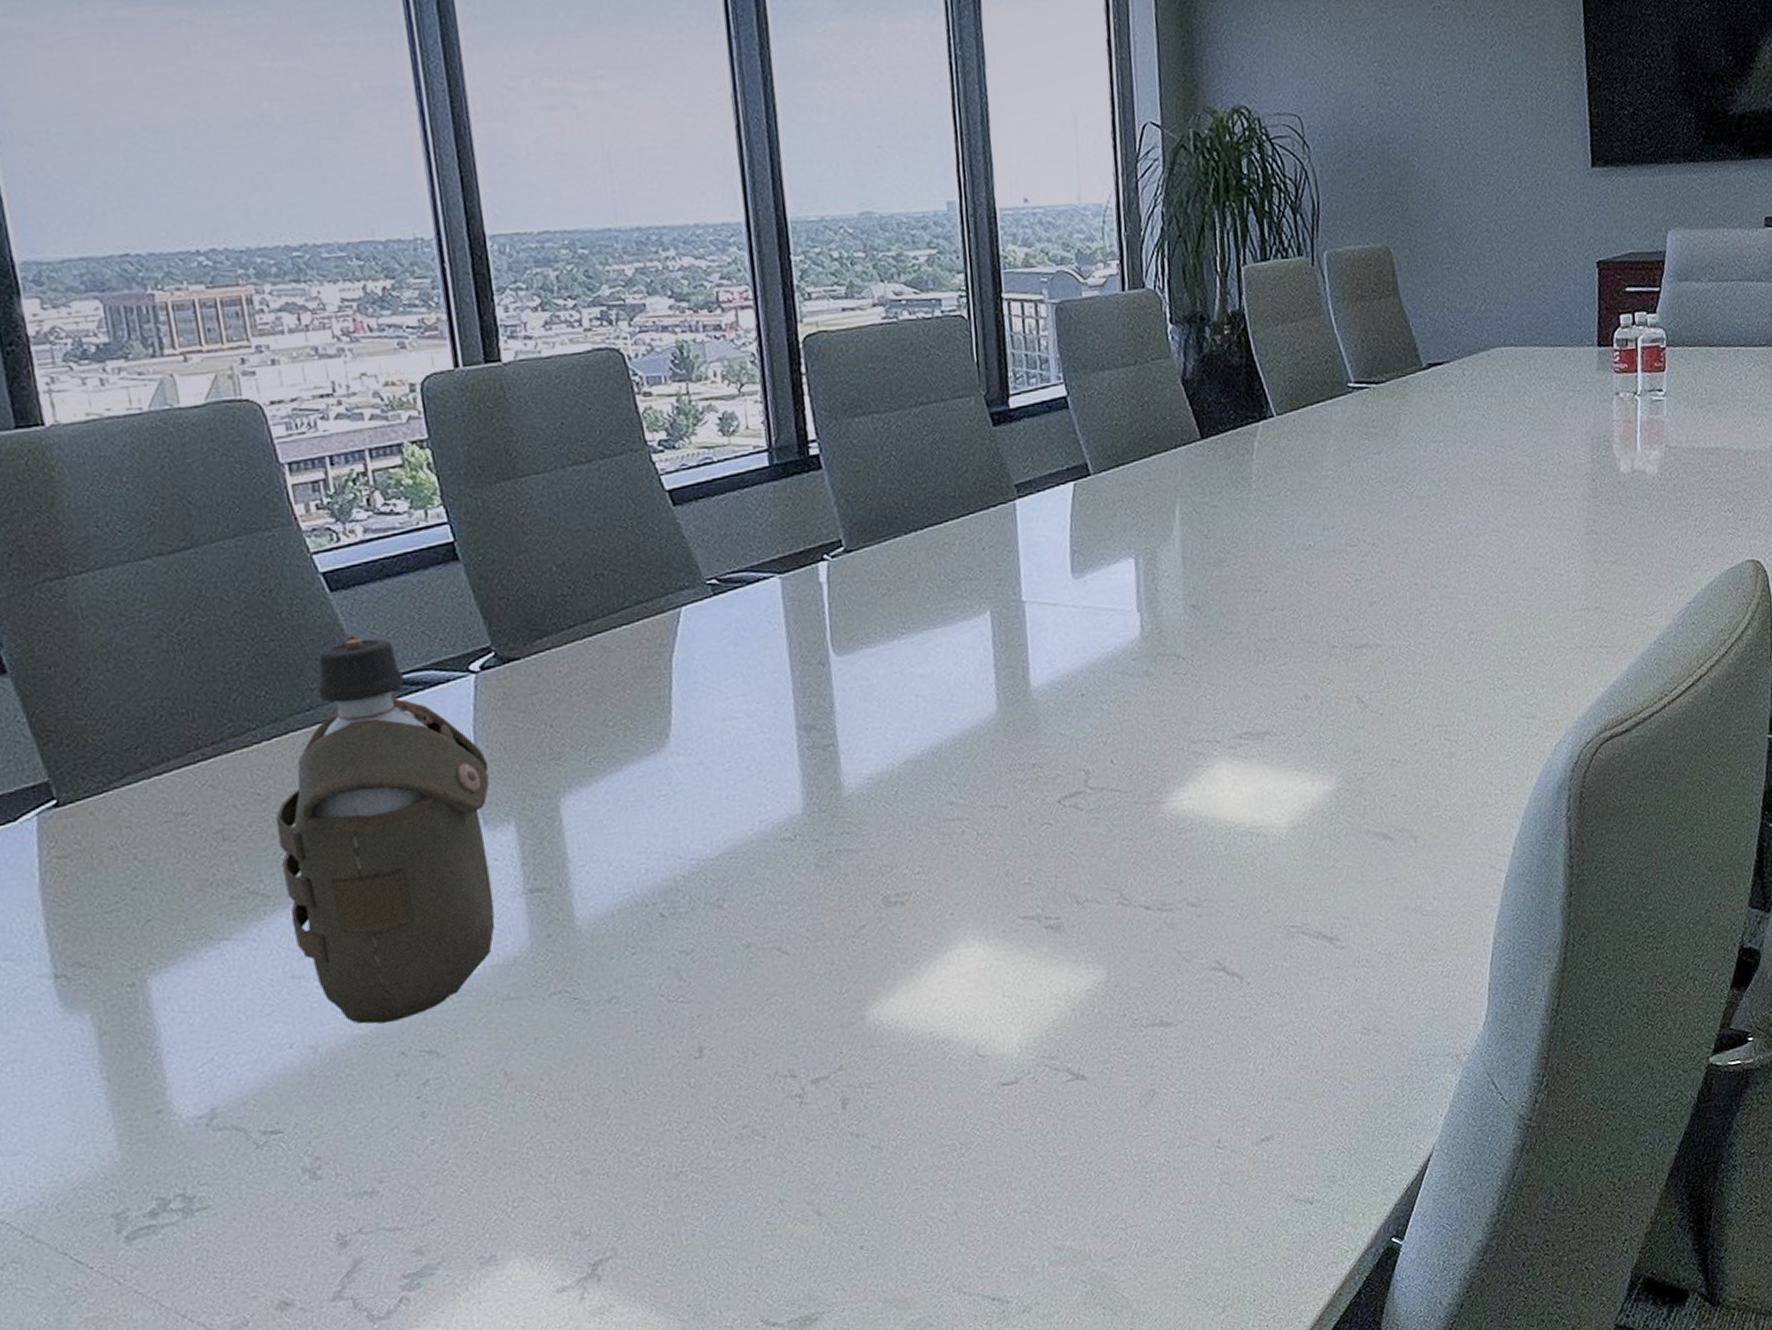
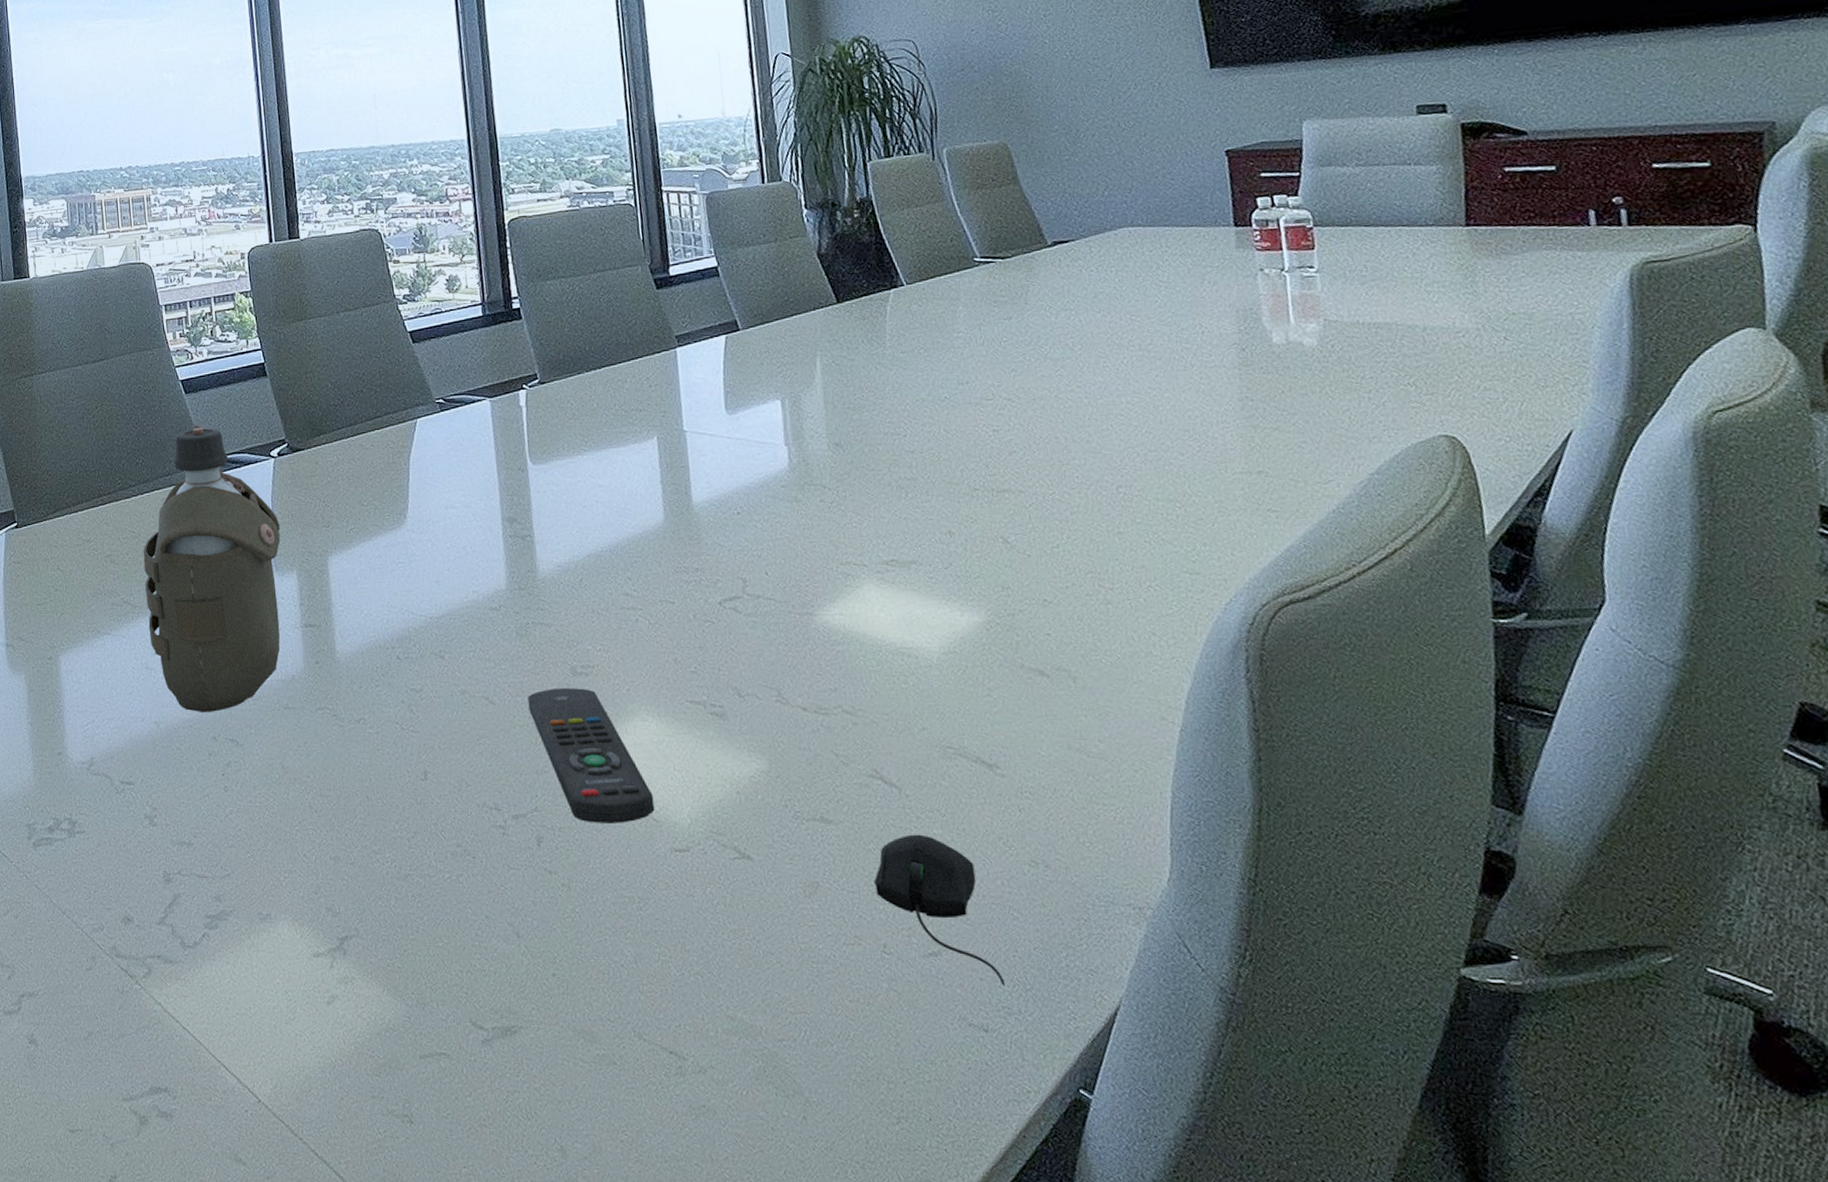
remote control: none [830,919,981,1072] -> present [527,688,655,823]
computer mouse: none [1211,1020,1332,1156] -> present [873,834,1006,986]

